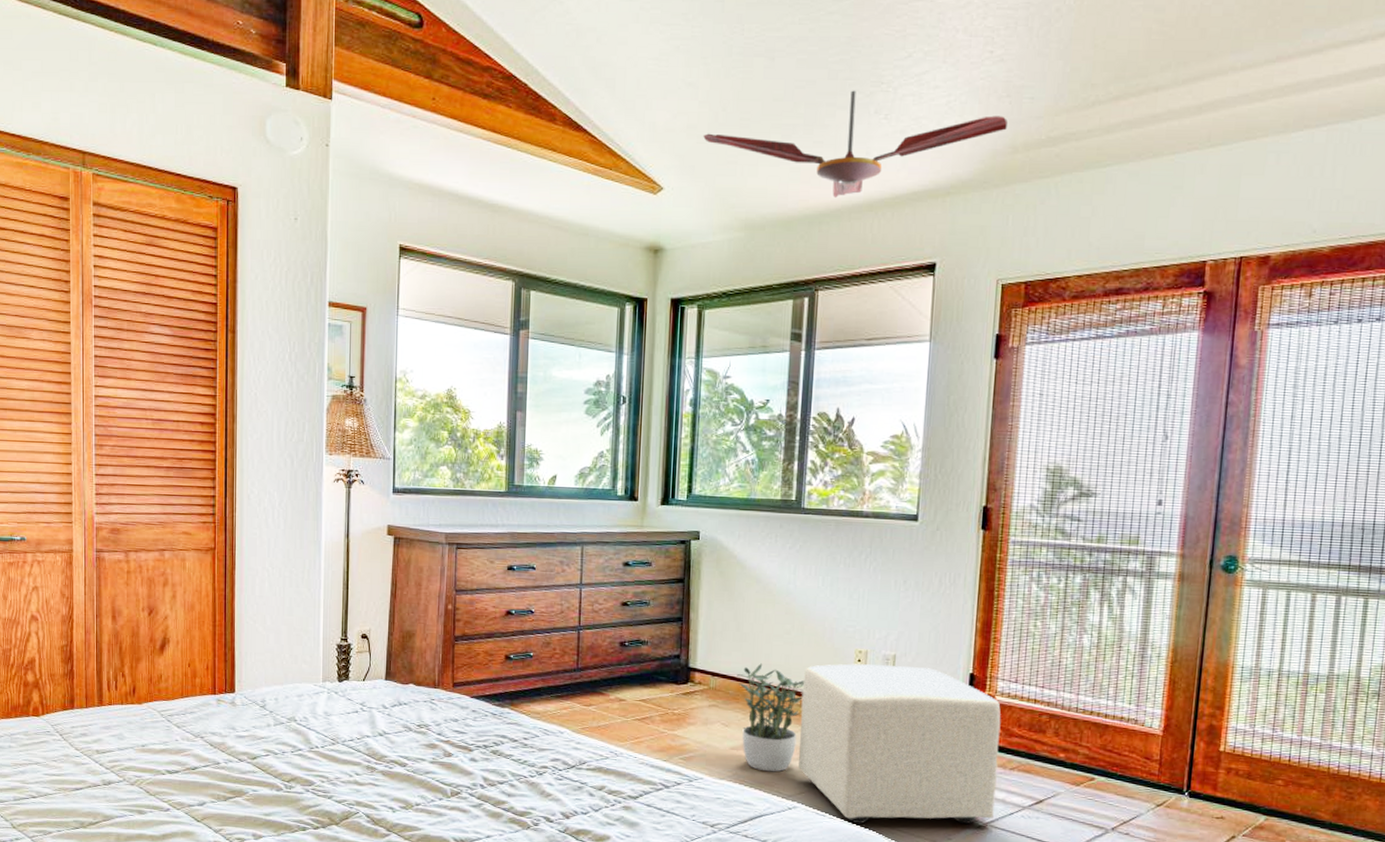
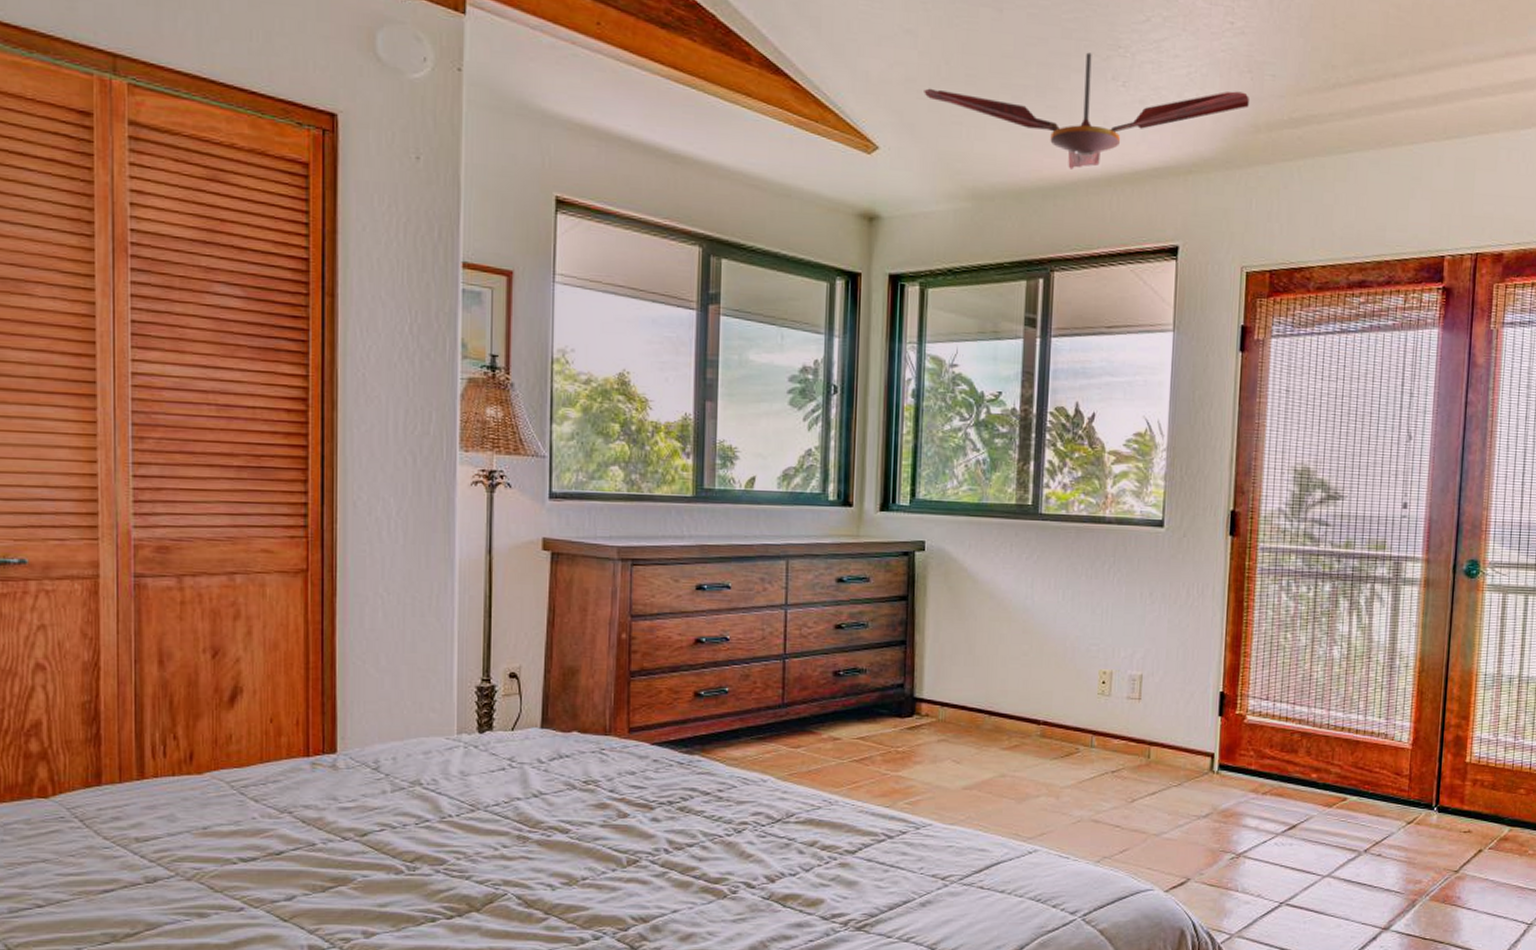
potted plant: present [737,663,804,772] -> none [969,690,1044,813]
ottoman: present [798,663,1001,824] -> none [1038,686,1253,864]

